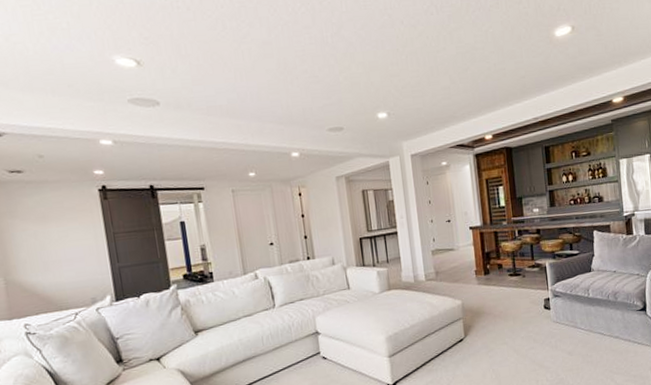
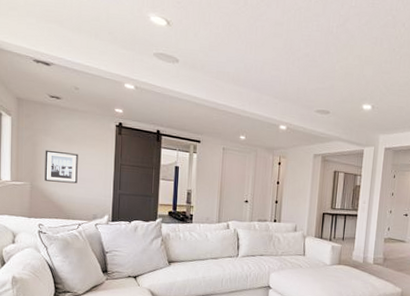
wall art: none [15,232,64,272] -> present [44,150,78,184]

